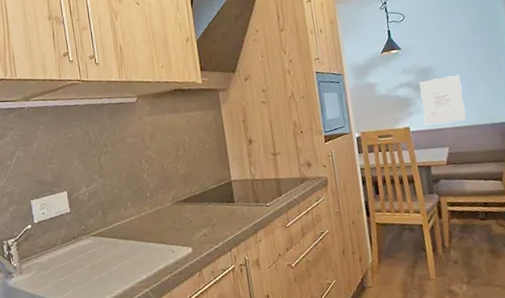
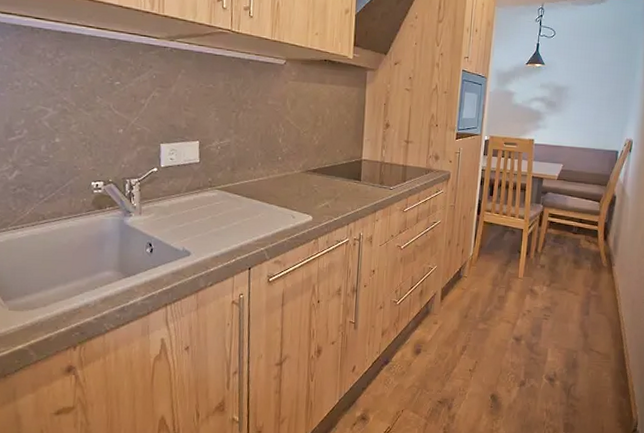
wall art: present [419,75,466,125] -> none [548,98,589,142]

